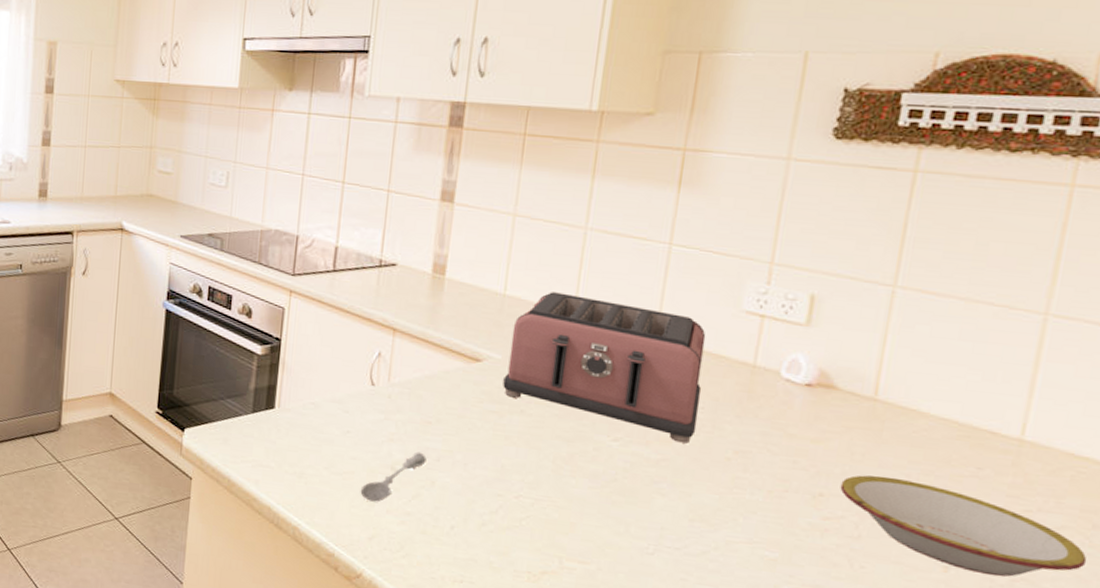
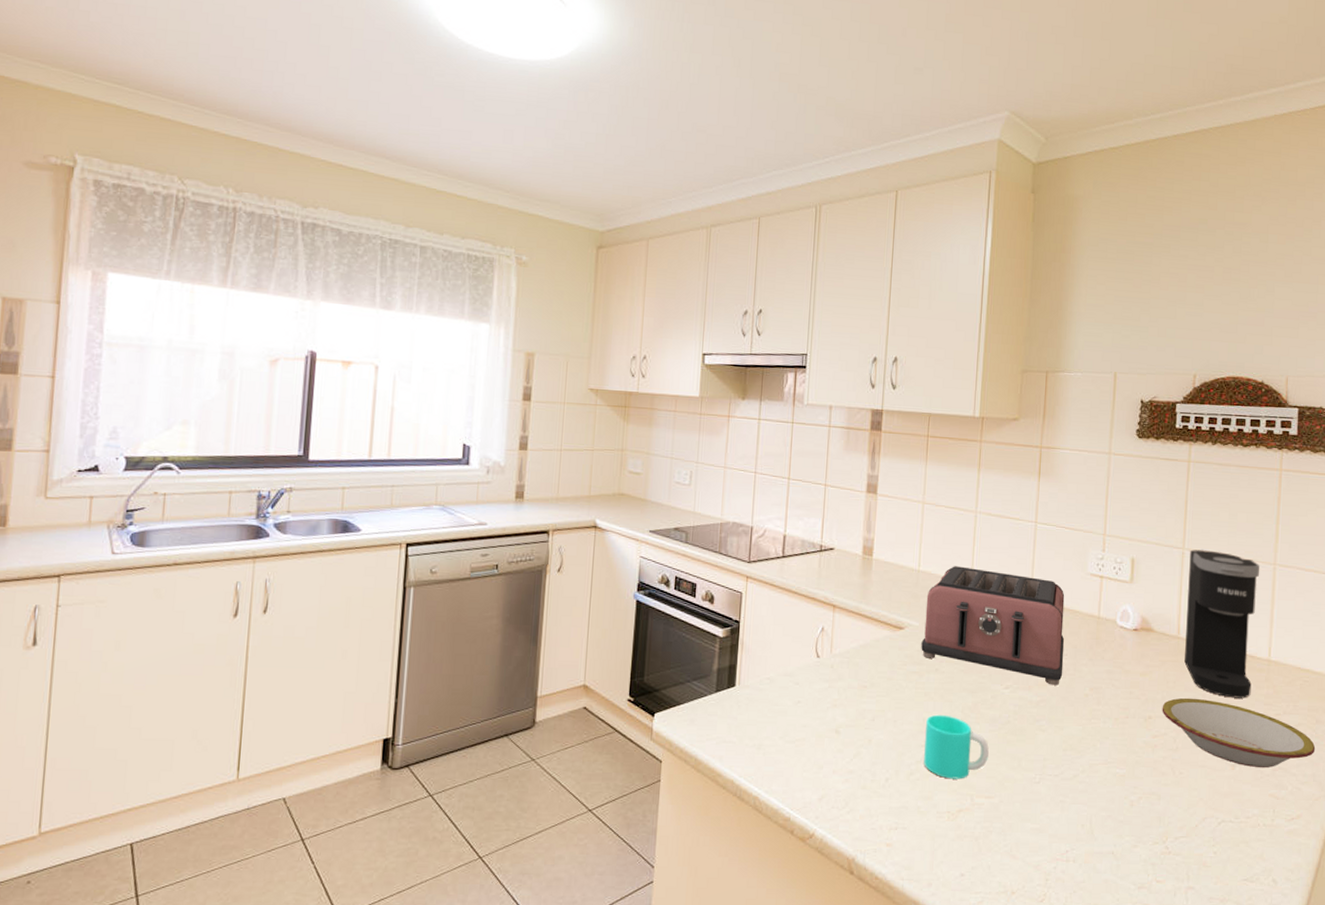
soupspoon: present [360,452,427,502] -> none [810,714,864,764]
cup: none [500,461,587,538] -> present [924,714,989,779]
coffee maker: none [881,288,1020,486] -> present [1184,549,1259,699]

